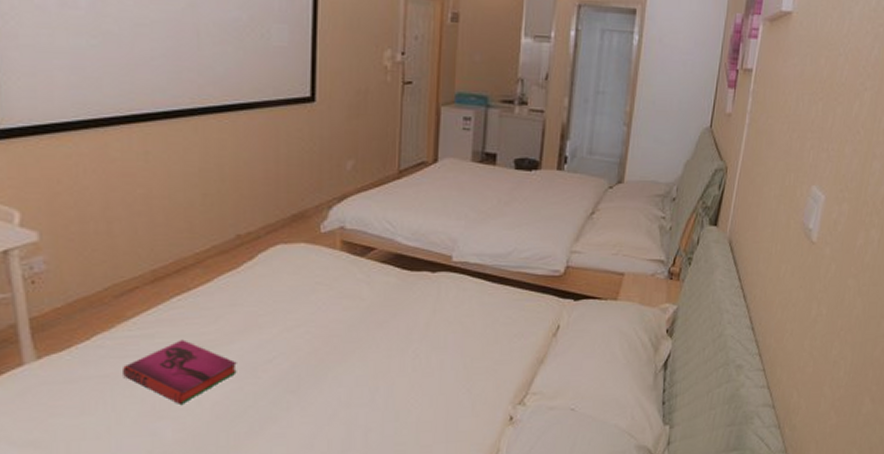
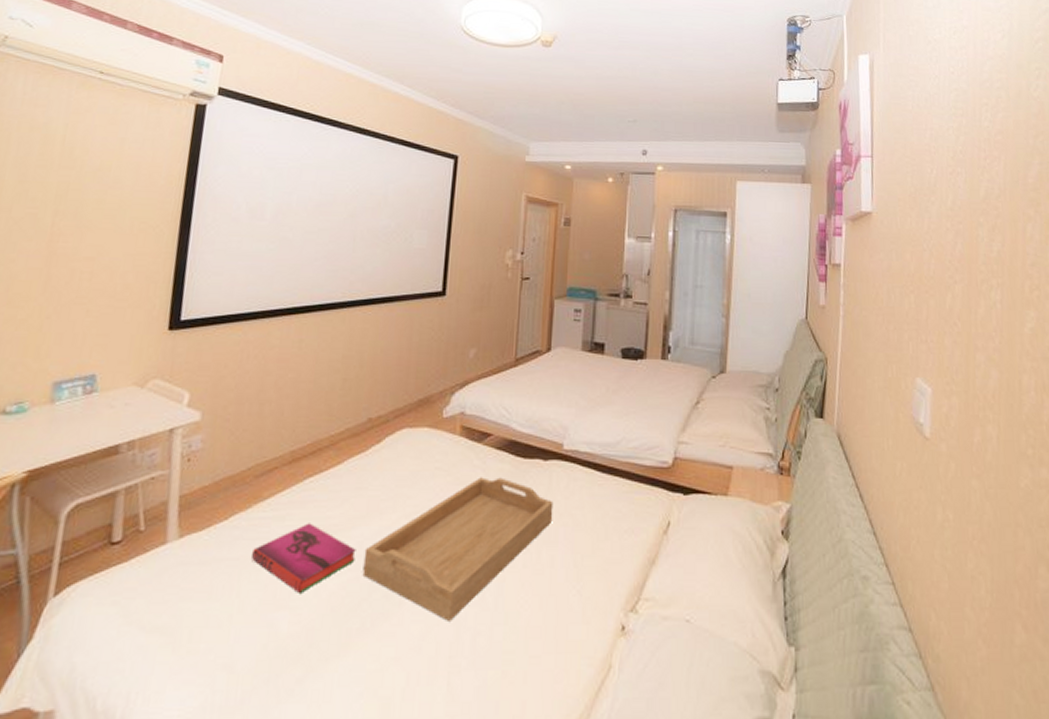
serving tray: none [246,290,443,421] -> present [362,477,554,621]

